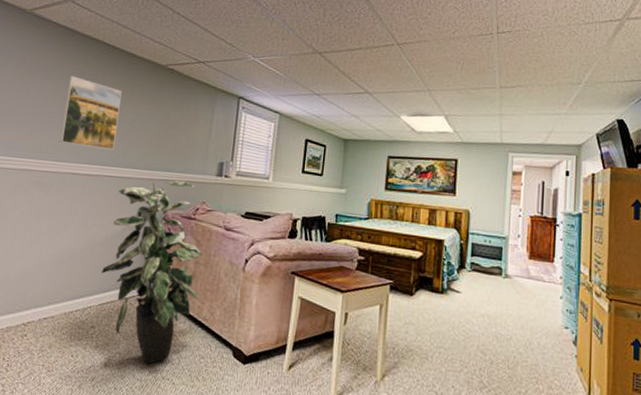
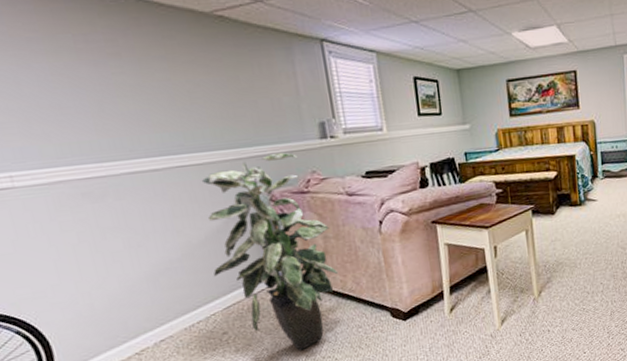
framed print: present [59,75,122,151] -> none [72,45,177,138]

